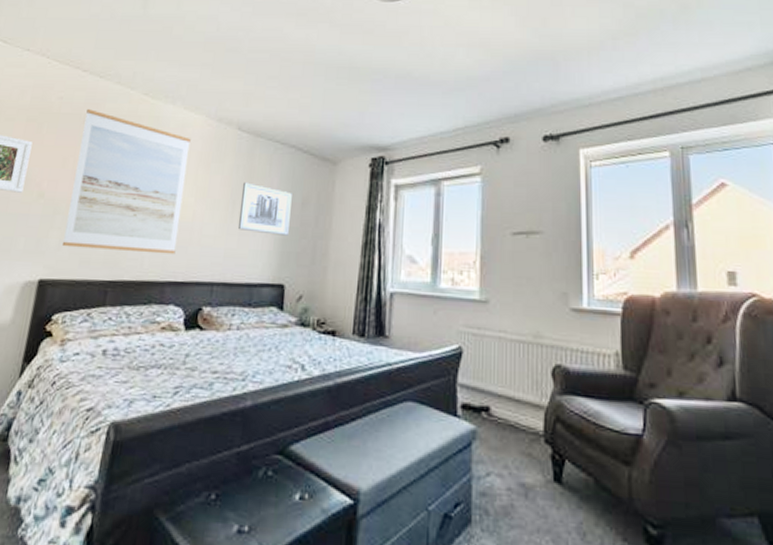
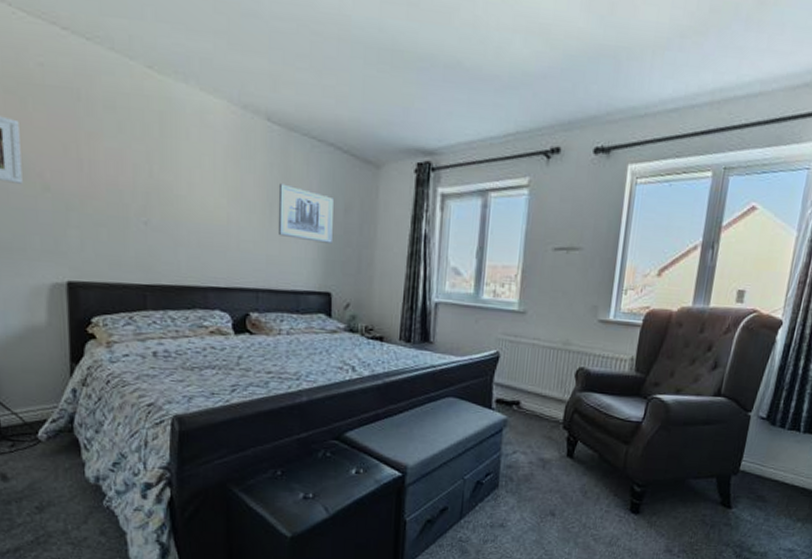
wall art: present [62,109,191,255] -> none [79,82,214,260]

